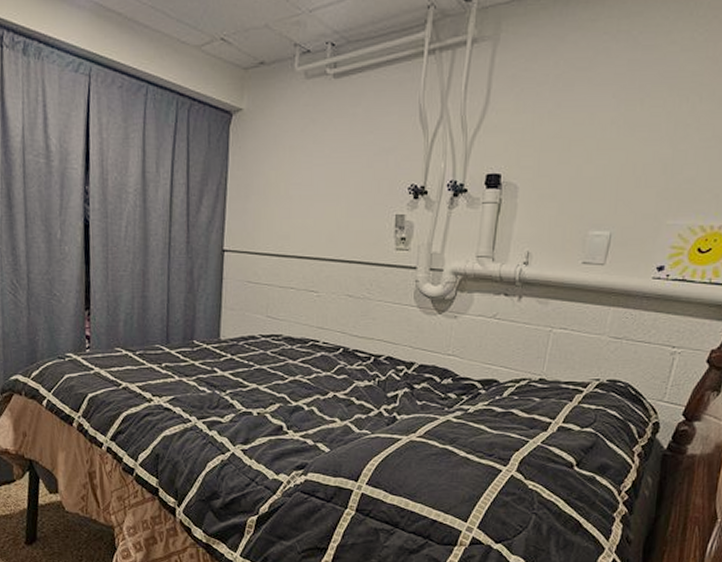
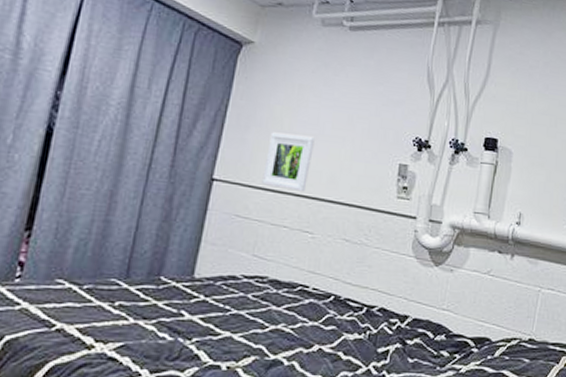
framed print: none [266,198,310,254] -> present [262,132,315,192]

